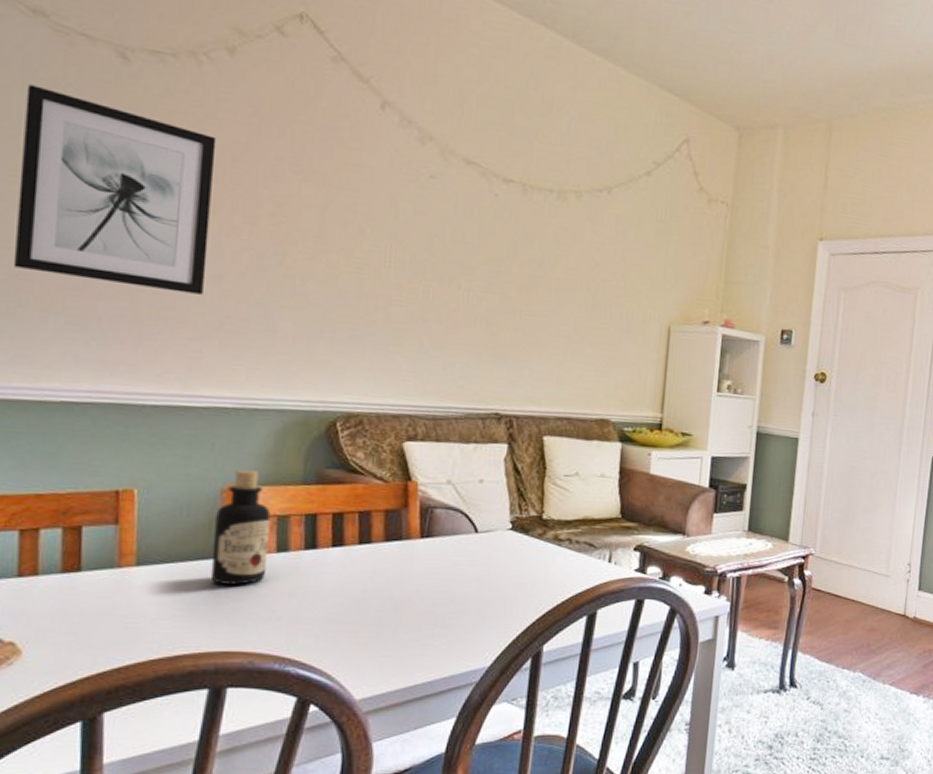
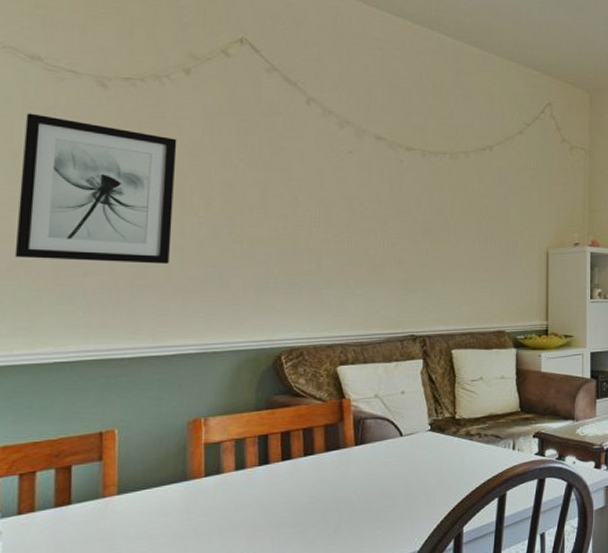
bottle: present [210,470,271,585] -> none [180,404,229,503]

